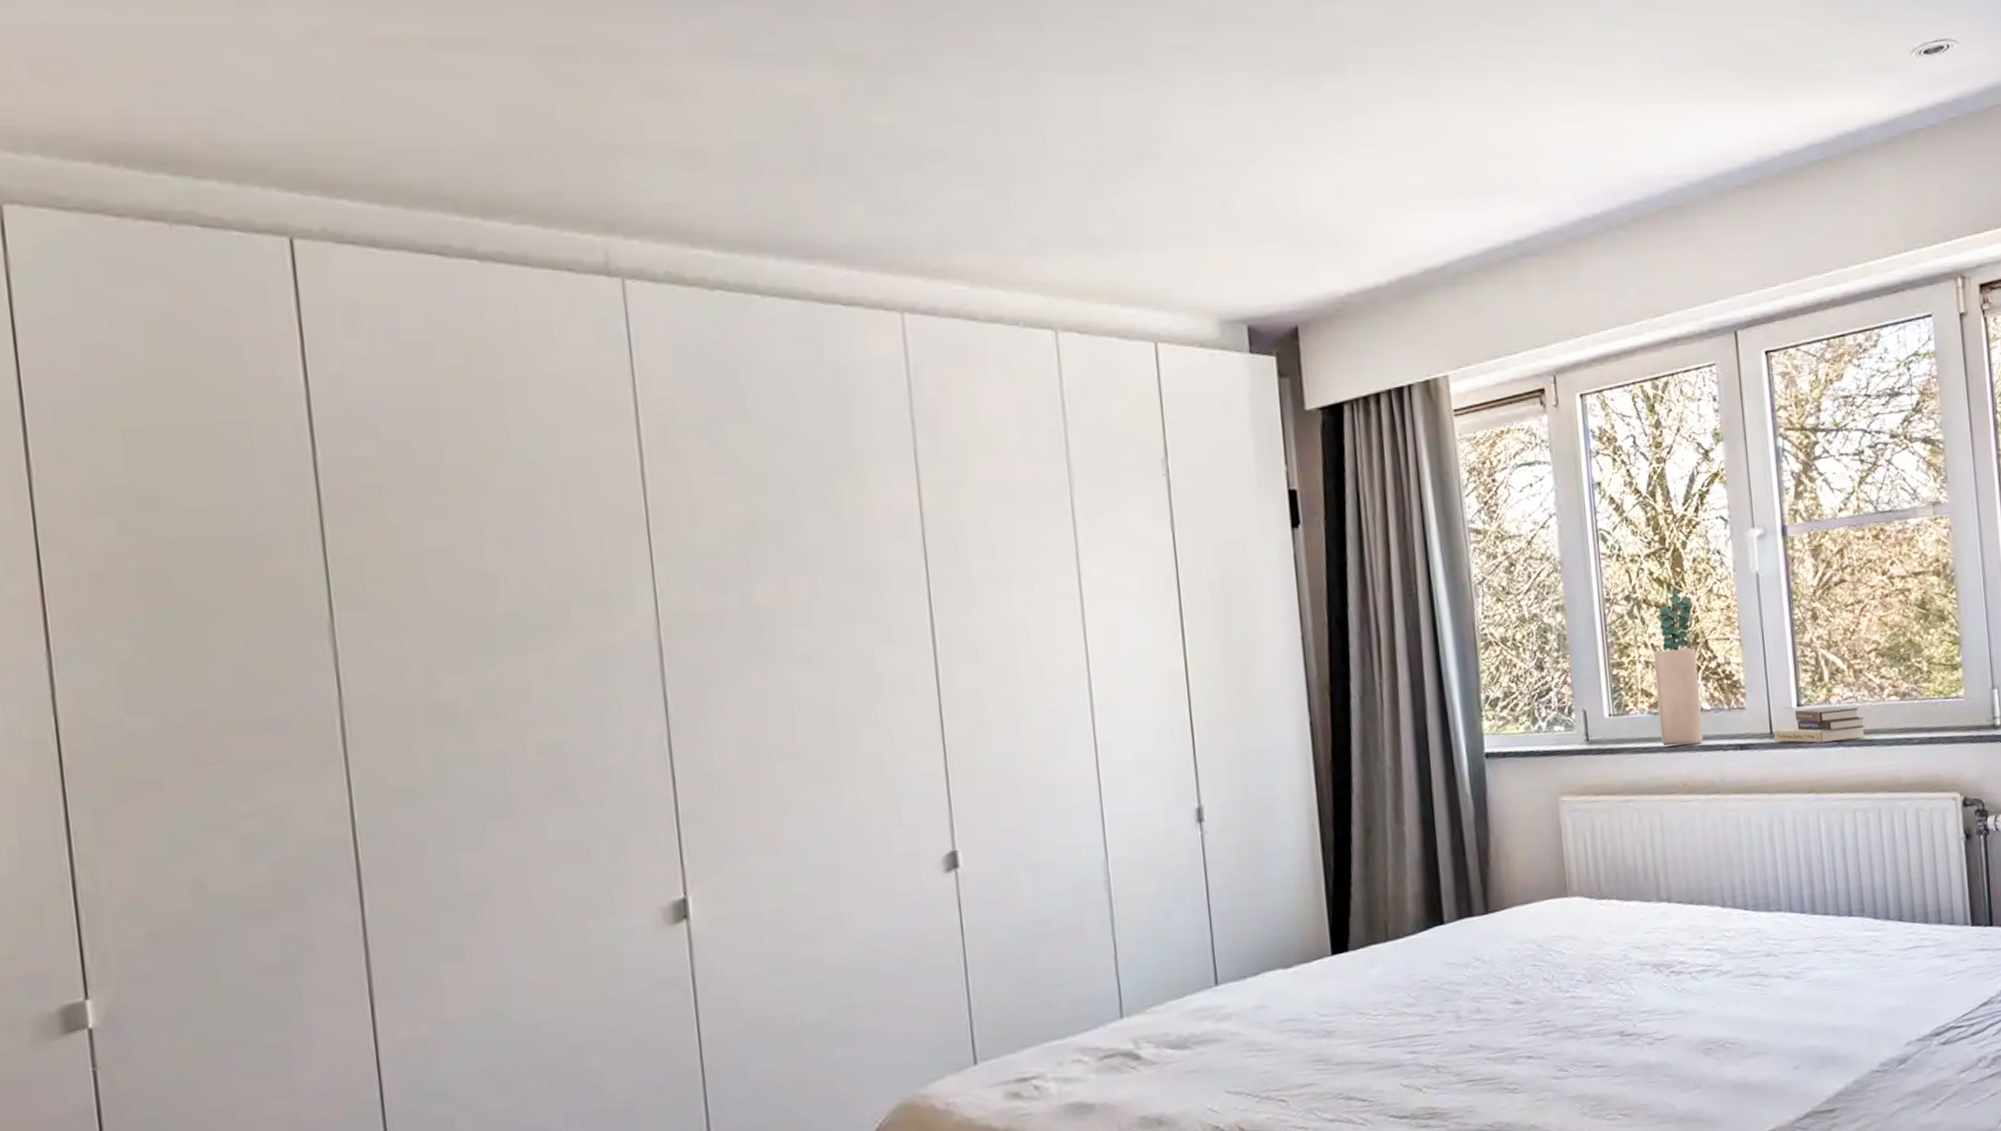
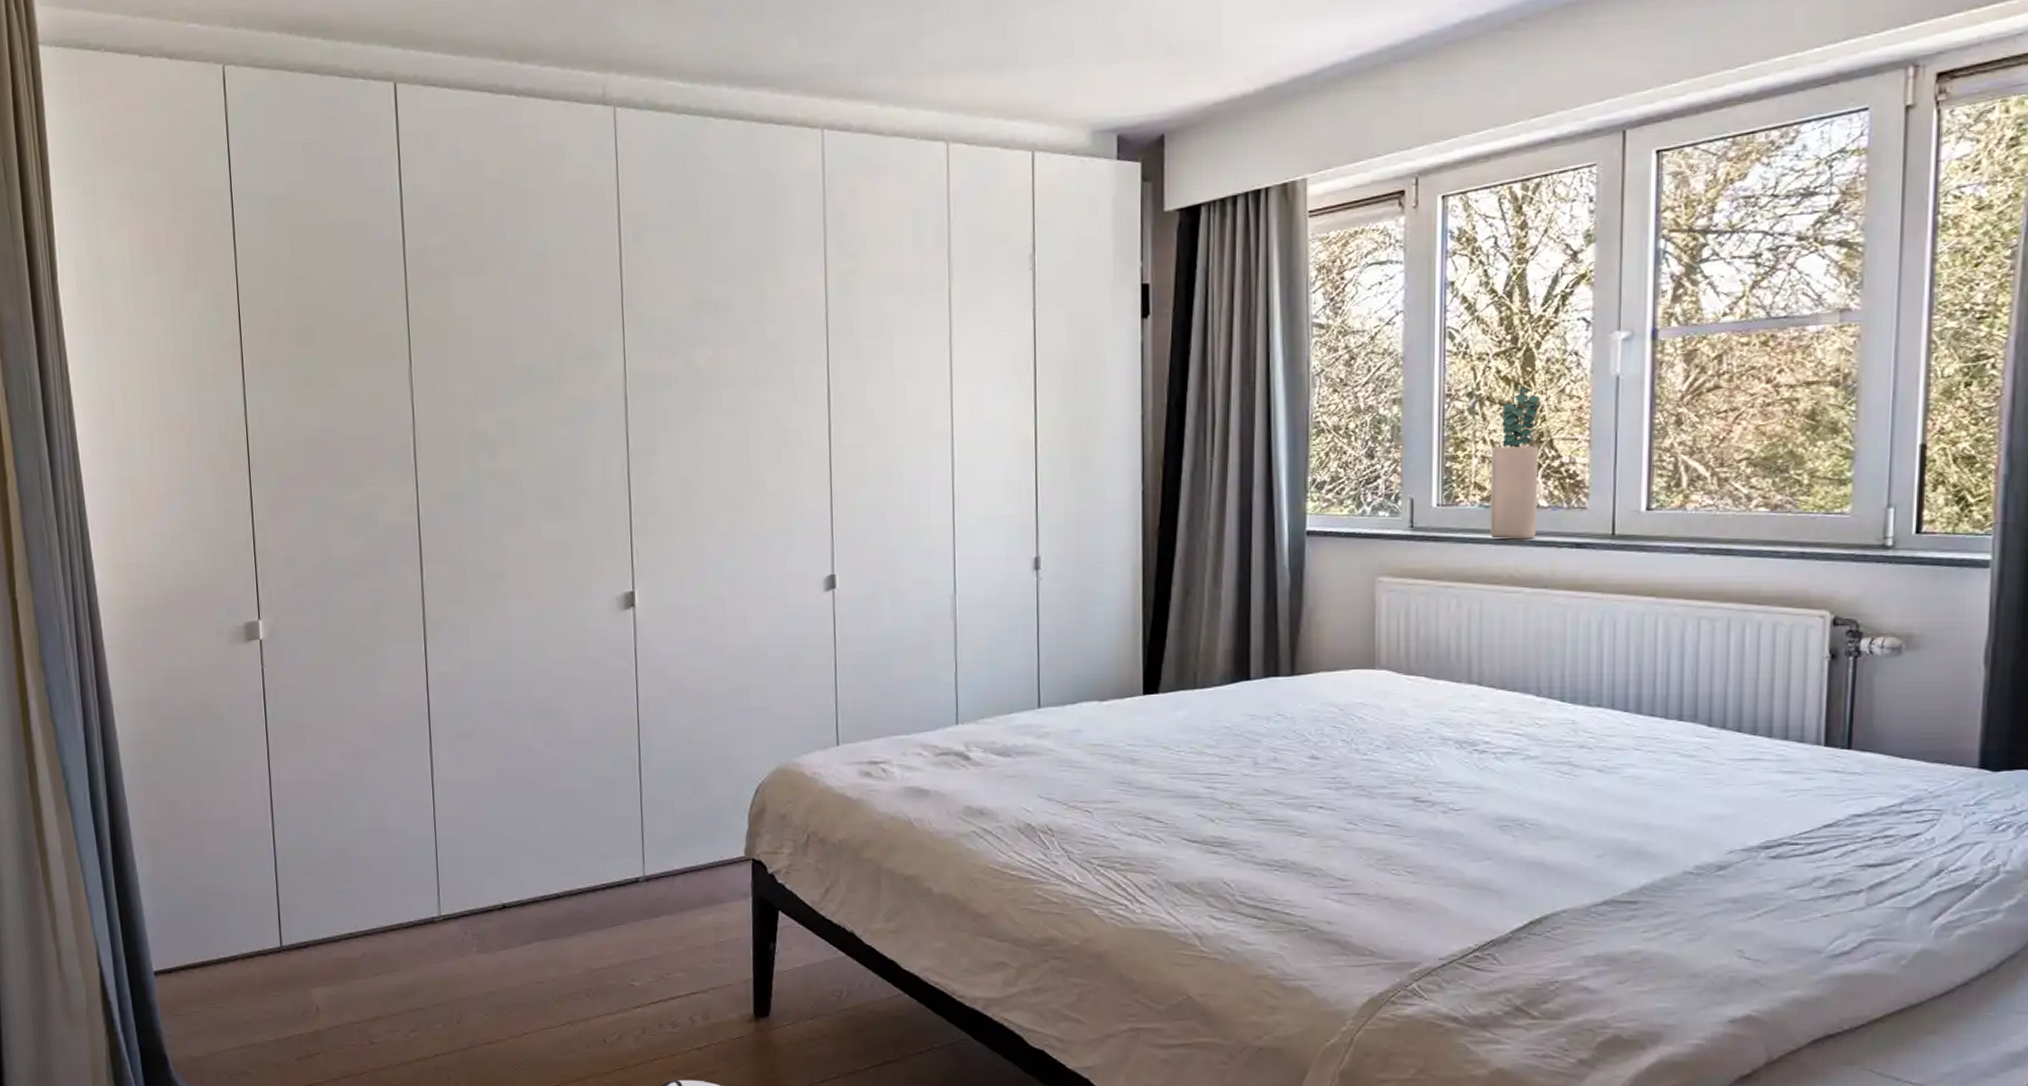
books: present [1774,706,1866,743] -> none [1616,513,1724,548]

